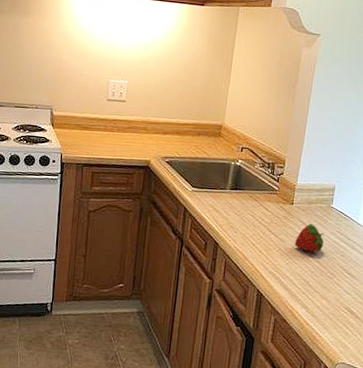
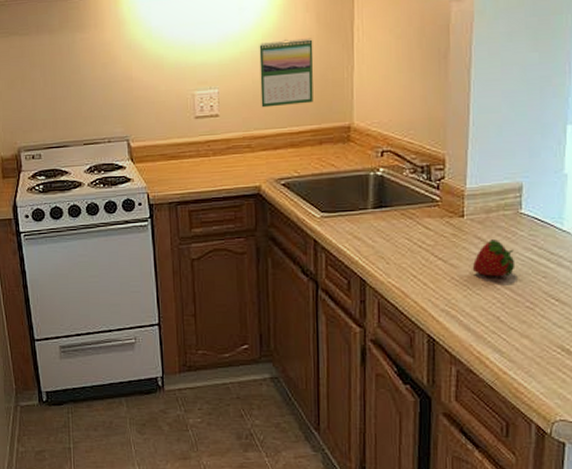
calendar: none [159,52,203,104] -> present [259,38,314,108]

